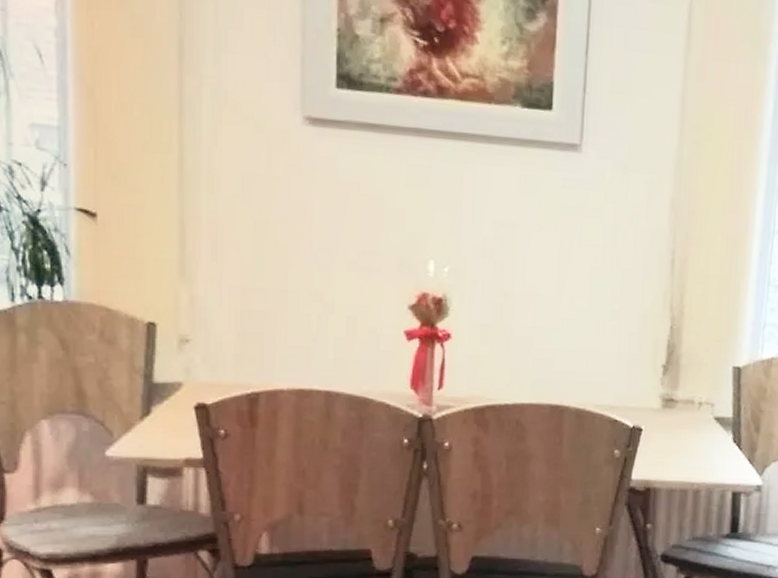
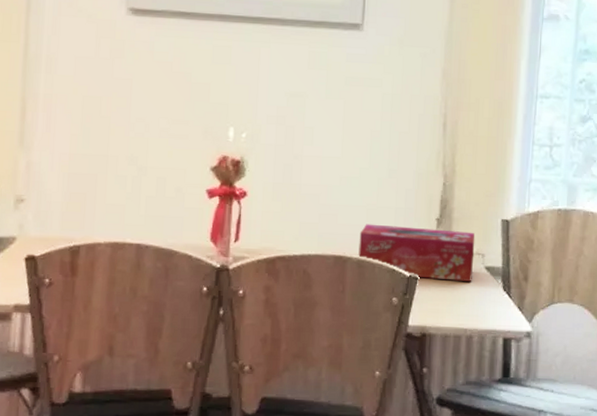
tissue box: none [577,370,704,433] -> present [358,224,475,281]

